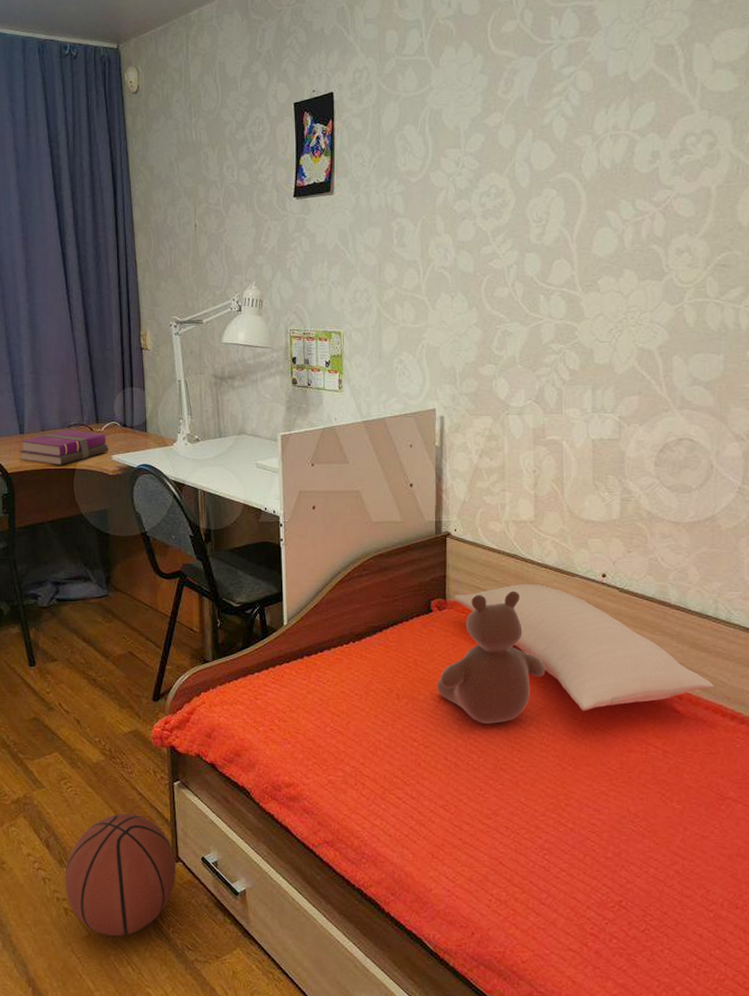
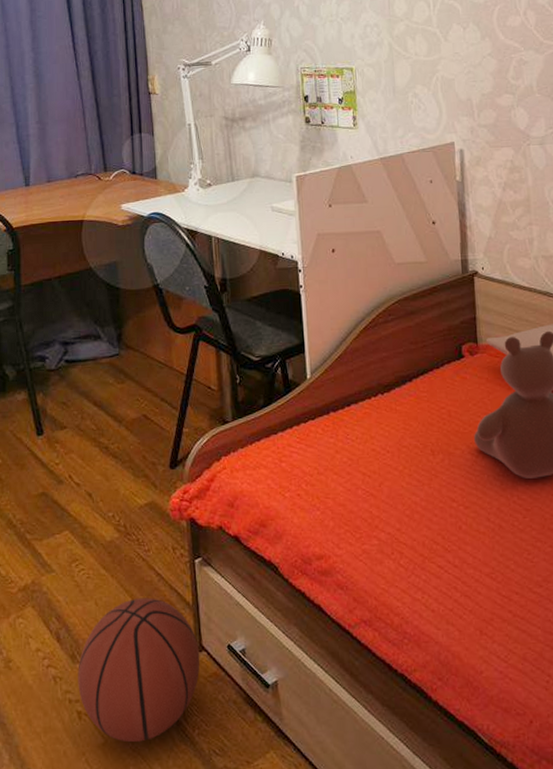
notebook: present [19,429,108,465] -> none [24,179,118,217]

